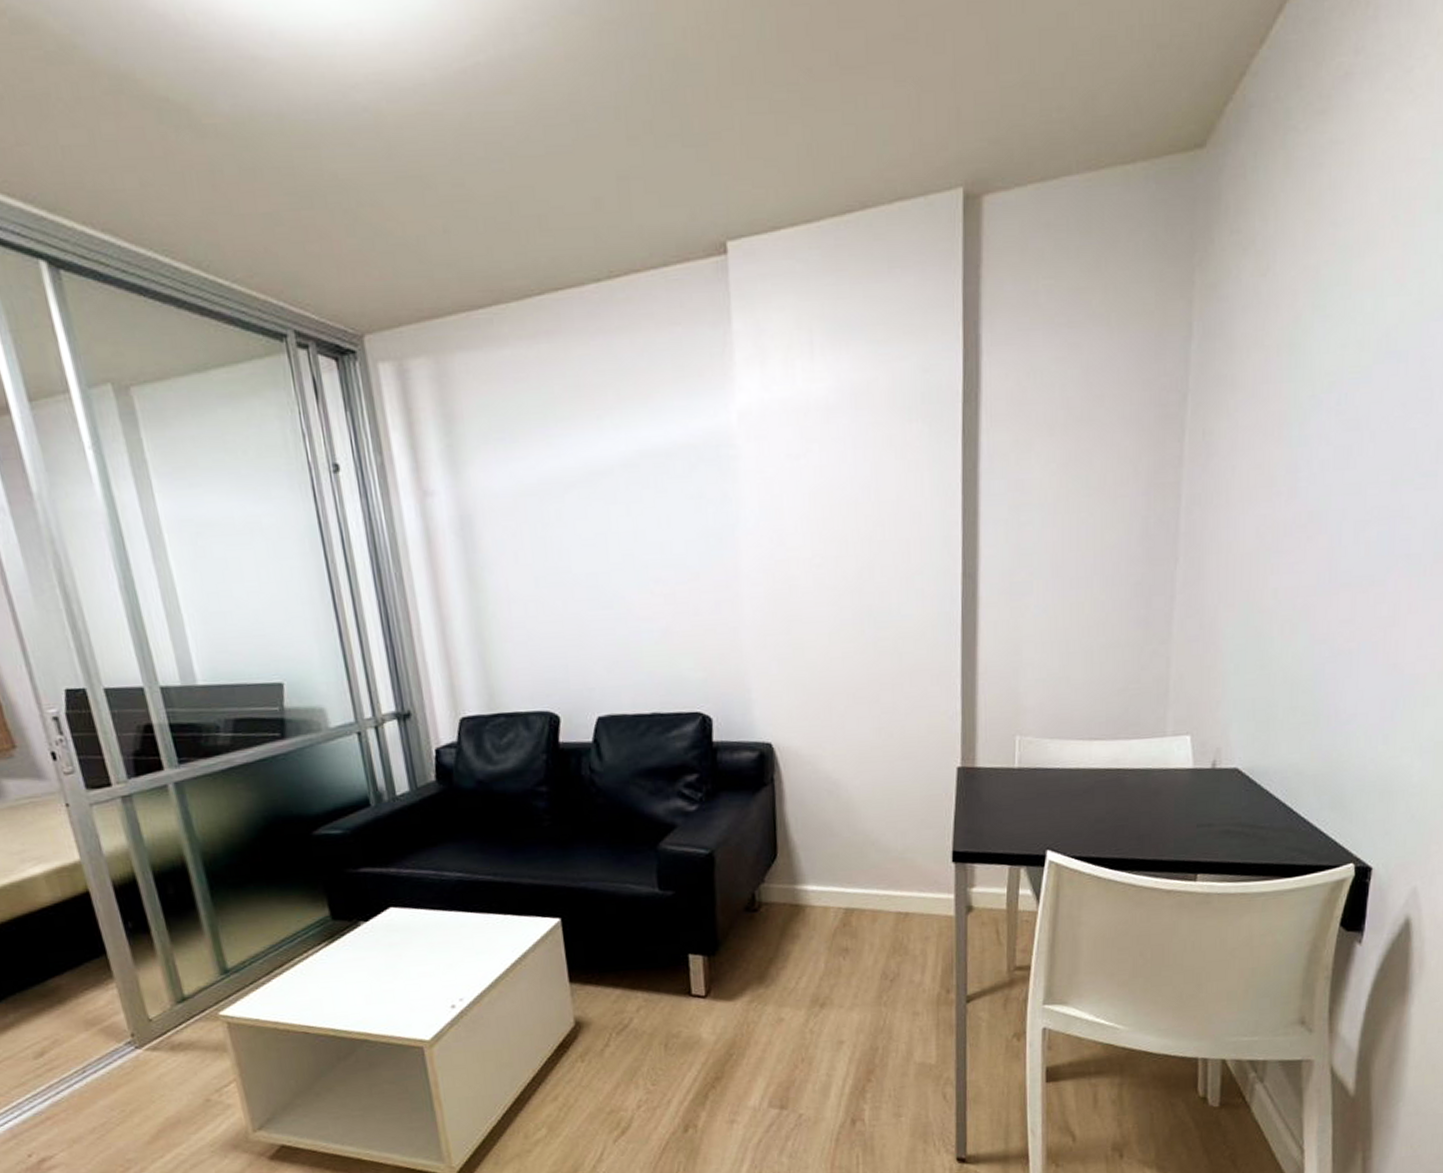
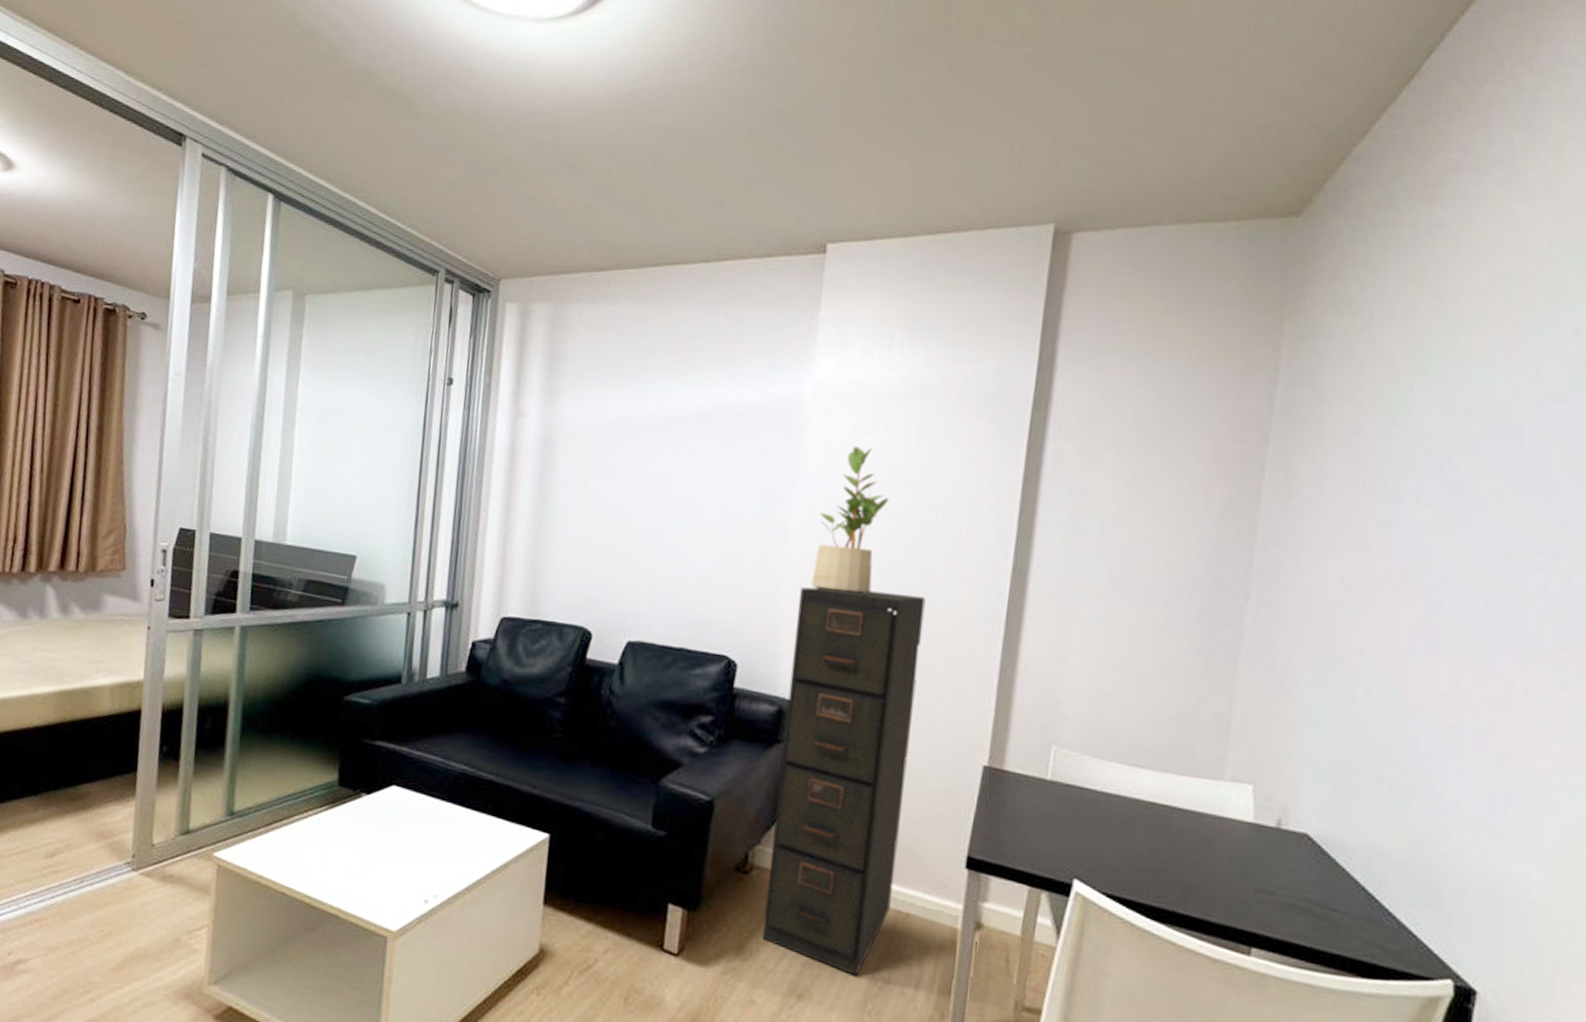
filing cabinet: none [761,617,891,976] -> present [762,586,926,976]
potted plant: none [769,471,835,628] -> present [810,446,890,594]

